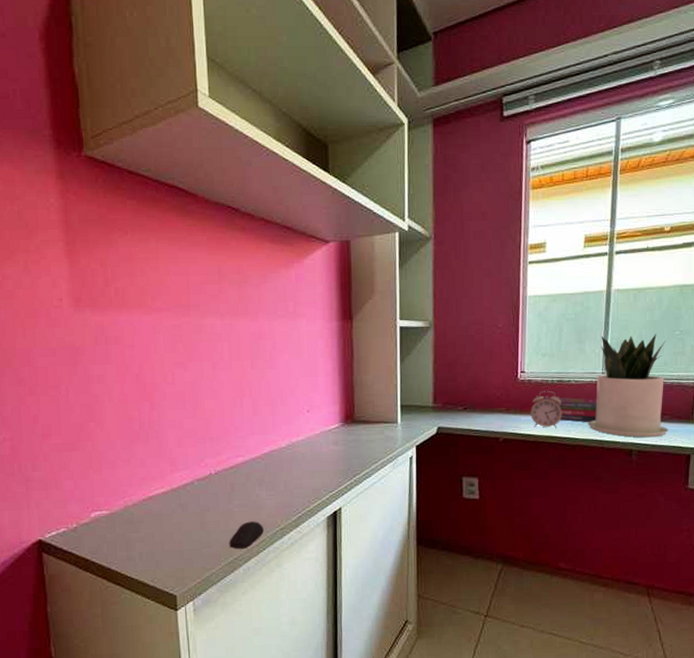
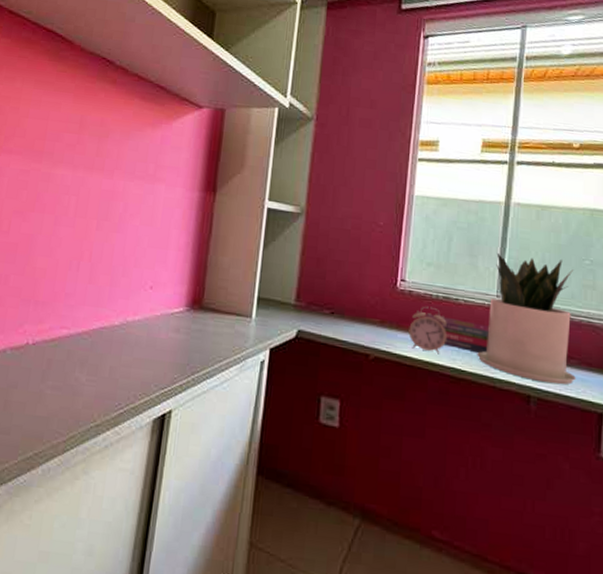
computer mouse: present [229,521,264,549] -> none [31,409,76,444]

